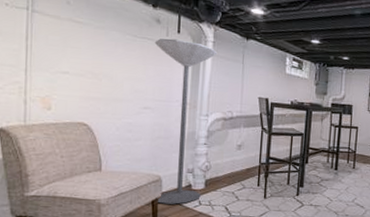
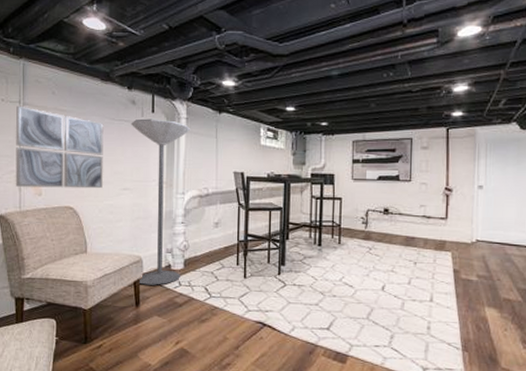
wall art: none [20,12,125,106] -> present [15,105,104,189]

